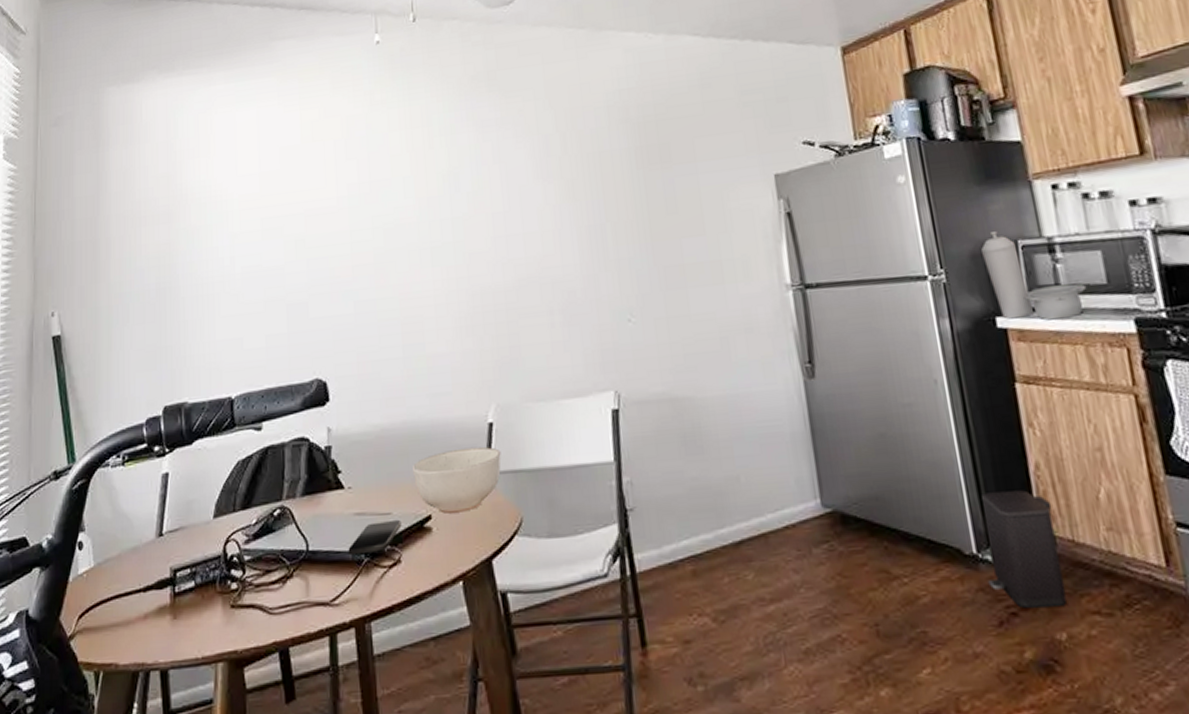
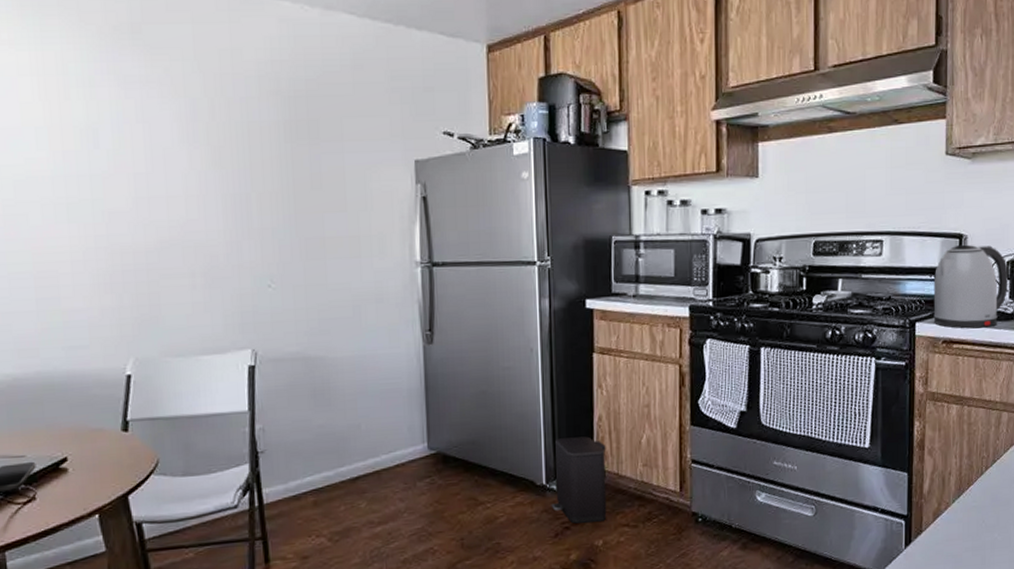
bowl: present [413,446,502,514] -> none [47,396,139,456]
canister: present [981,232,1034,319] -> none [583,228,615,302]
cooking pot: present [1023,284,1087,321] -> none [610,275,659,304]

